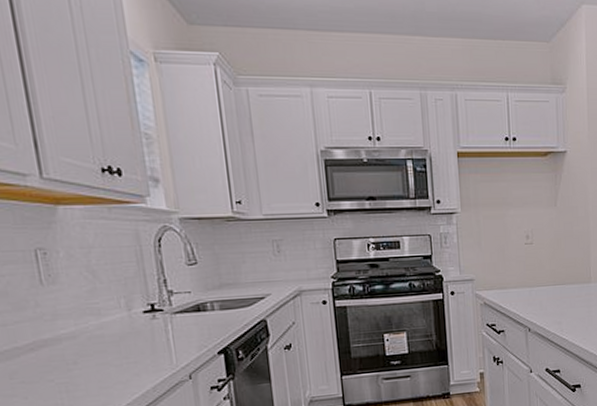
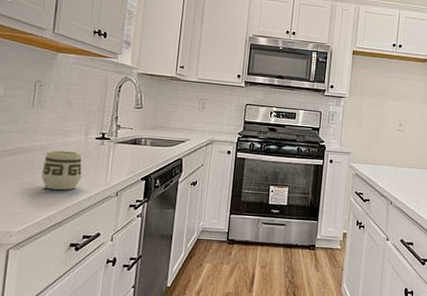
cup: none [78,333,137,386] -> present [41,150,82,190]

